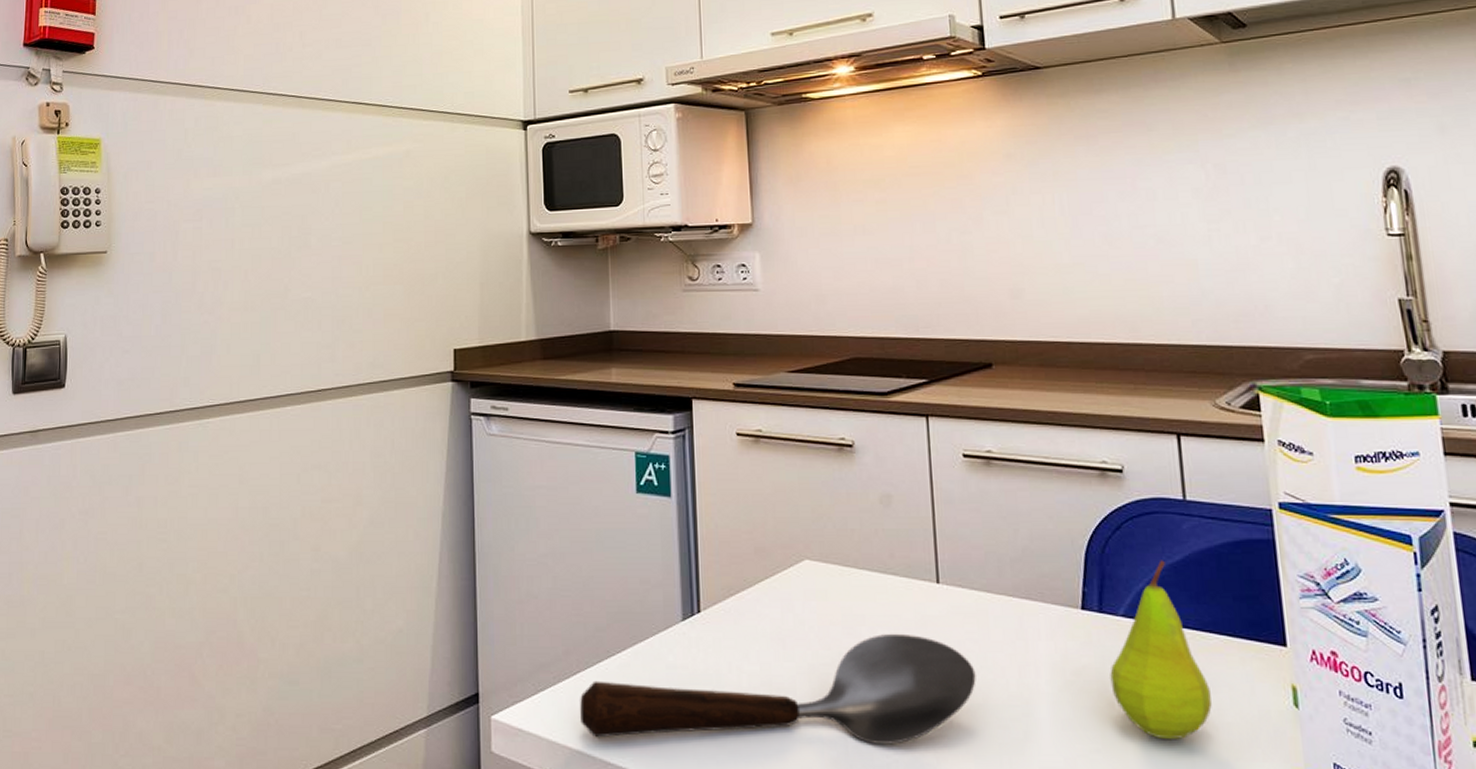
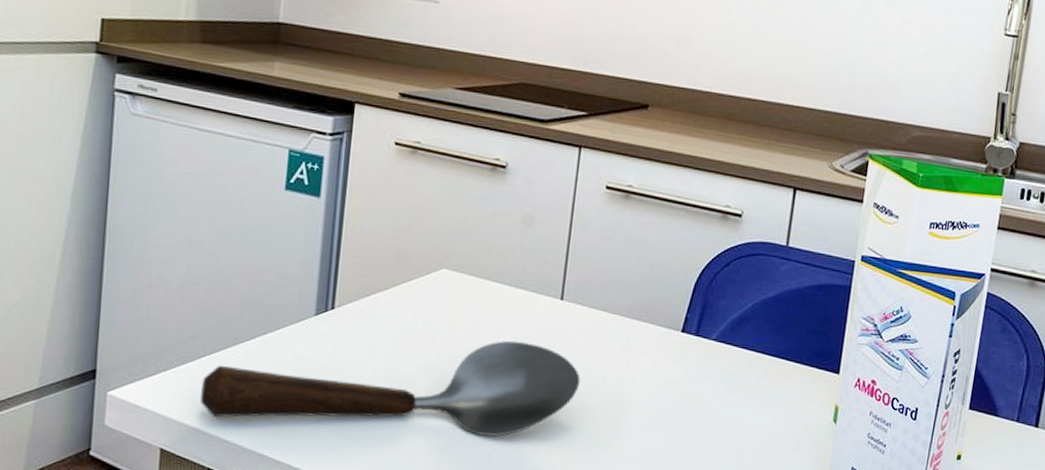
fruit: present [1110,560,1212,740] -> none [692,295,772,444]

